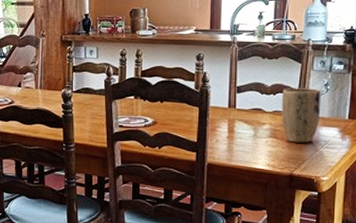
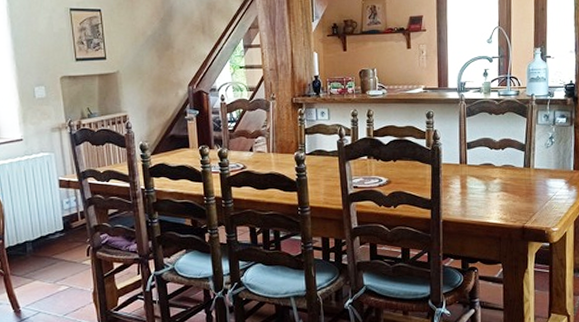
plant pot: present [281,88,321,143] -> none [510,141,548,196]

